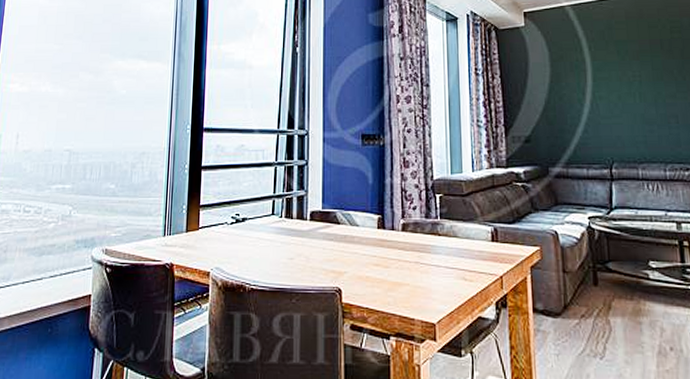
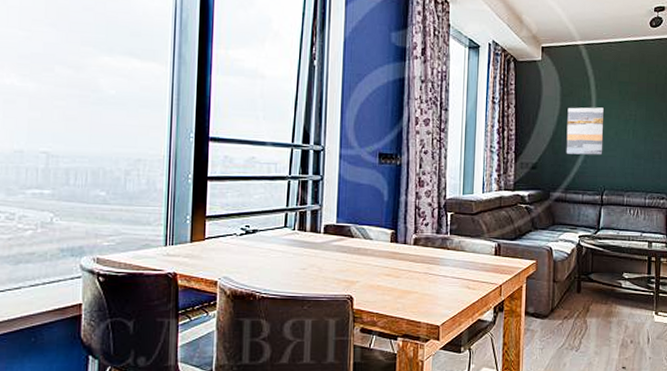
wall art: none [559,70,606,124] -> present [566,107,604,156]

